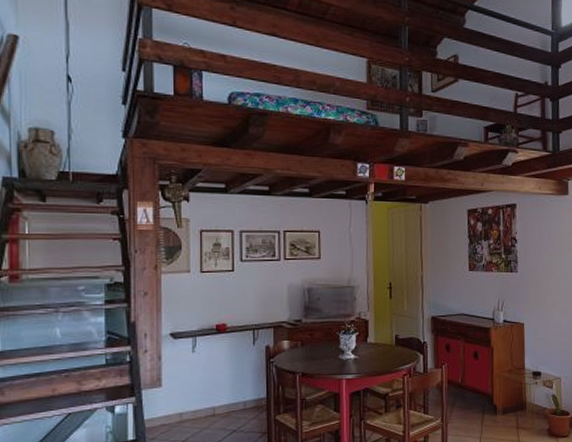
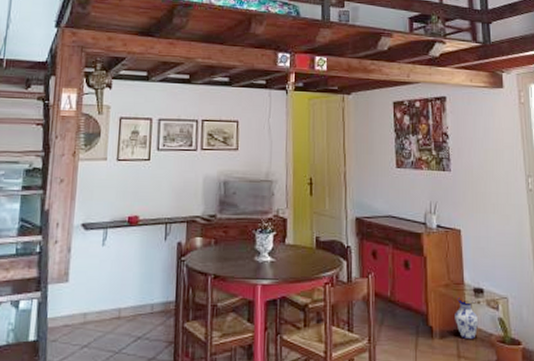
vase: none [515,380,536,414] -> present [455,298,479,340]

